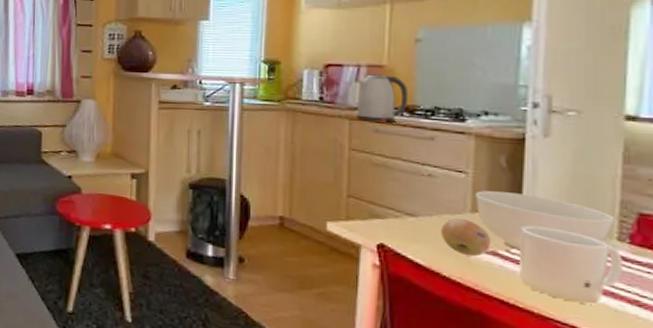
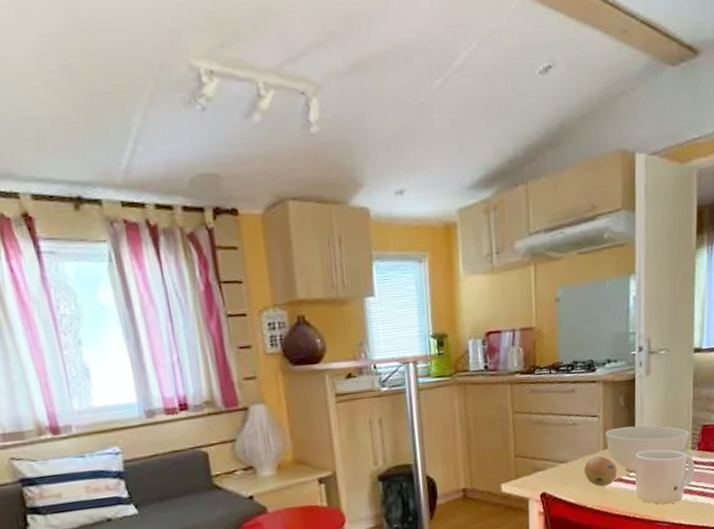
kettle: present [356,74,409,123] -> none [514,336,554,384]

